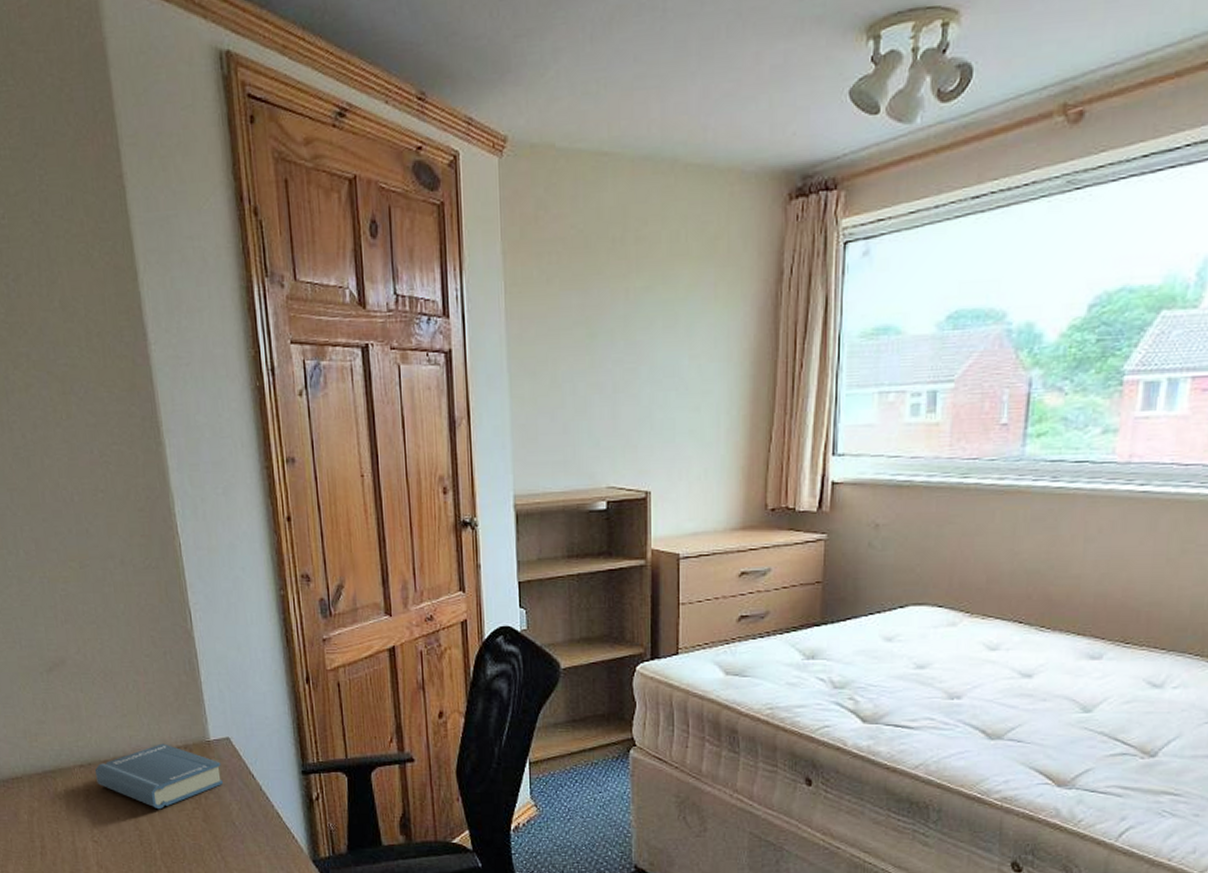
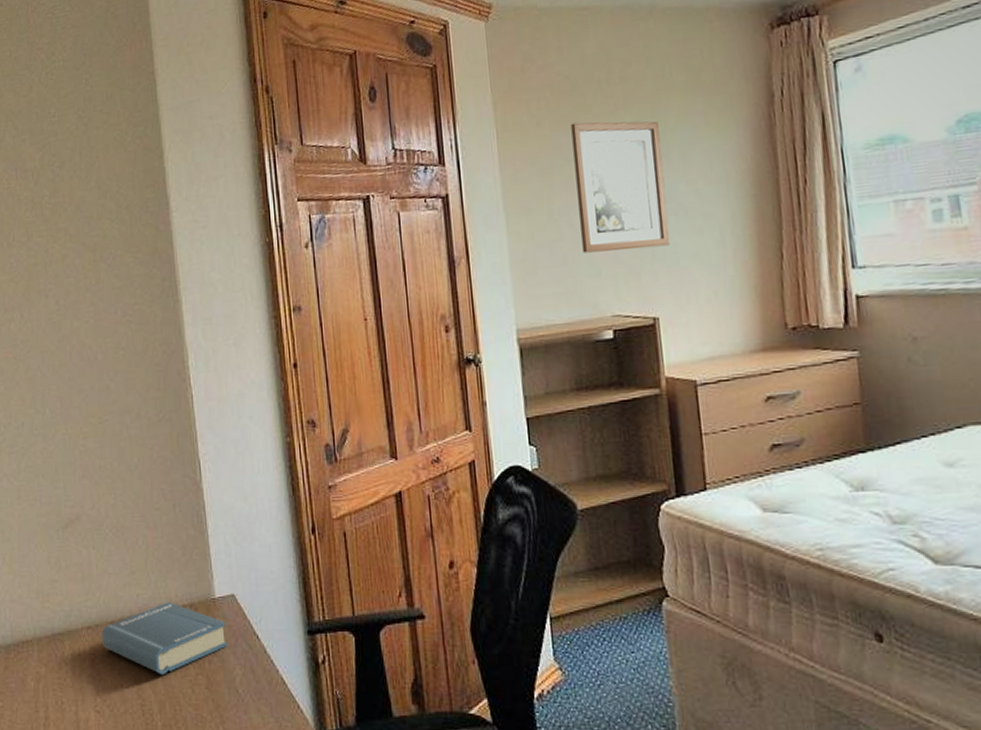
wall art: none [581,283,669,423] -> present [571,121,670,253]

